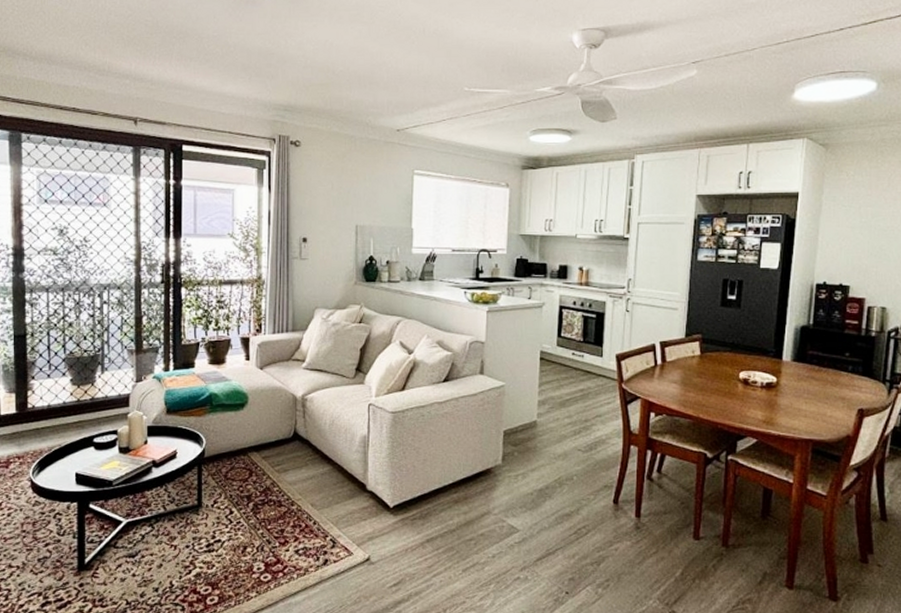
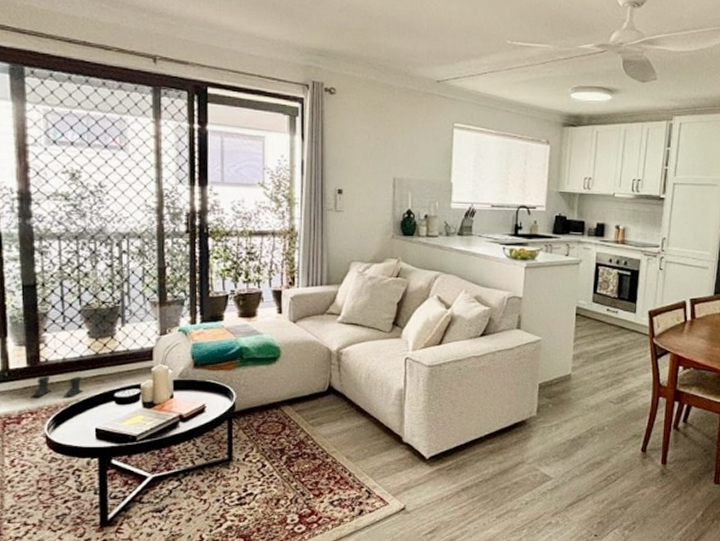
boots: none [19,421,66,443] -> present [32,375,84,398]

